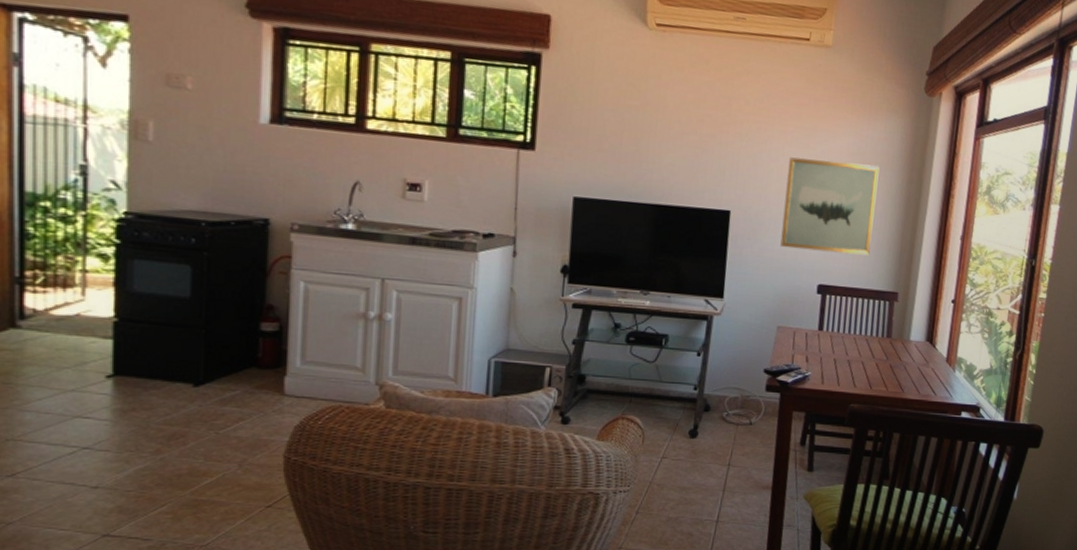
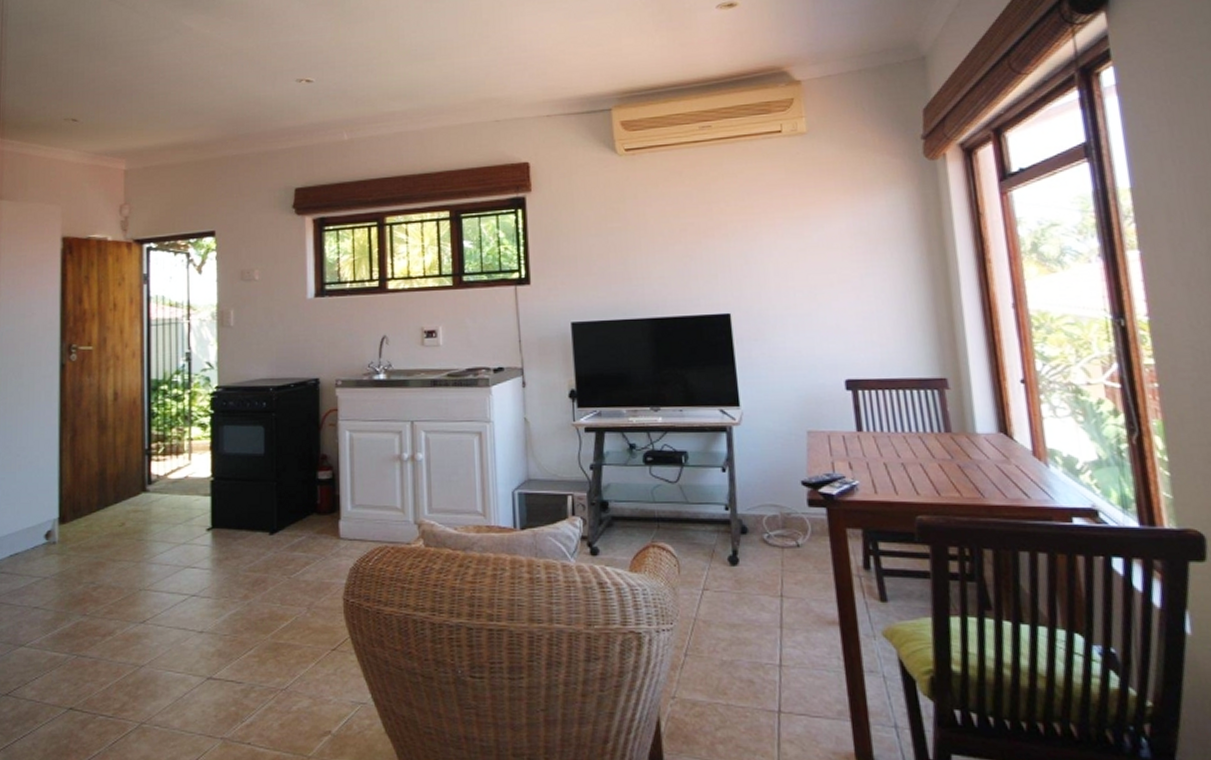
wall art: present [780,157,880,255] -> none [784,242,900,345]

